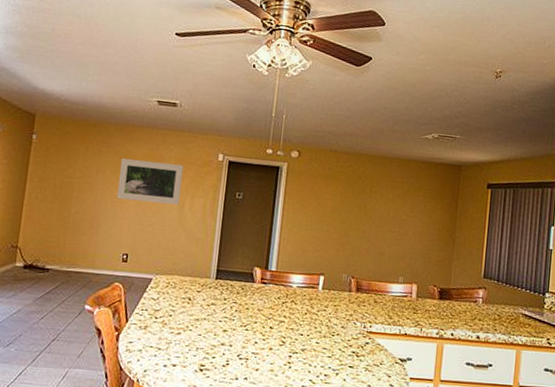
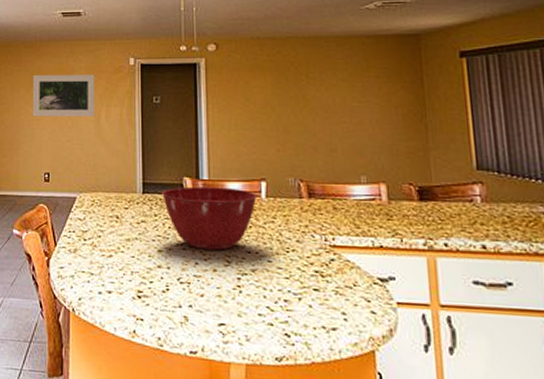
mixing bowl: none [232,276,315,332] -> present [161,186,257,251]

